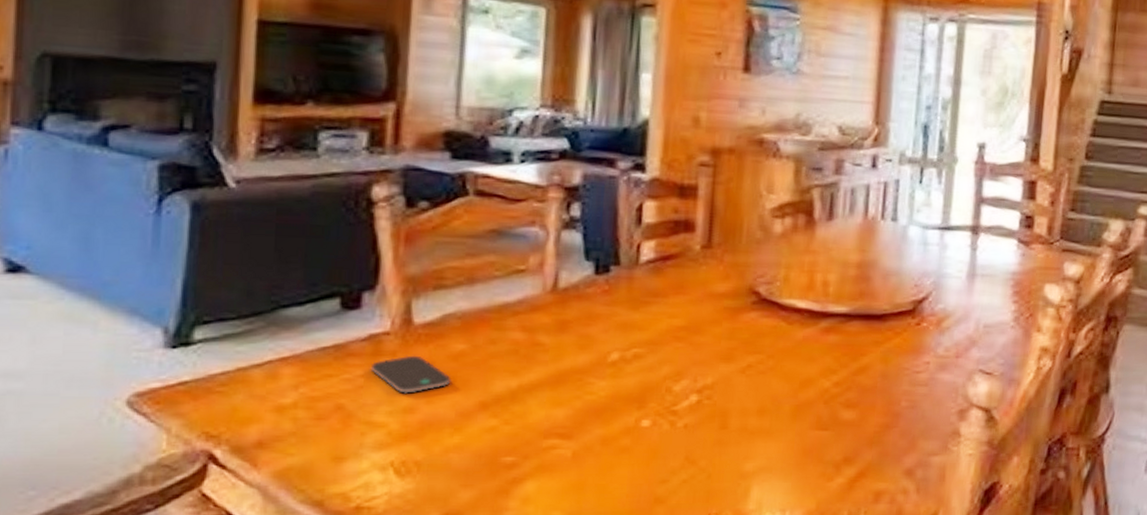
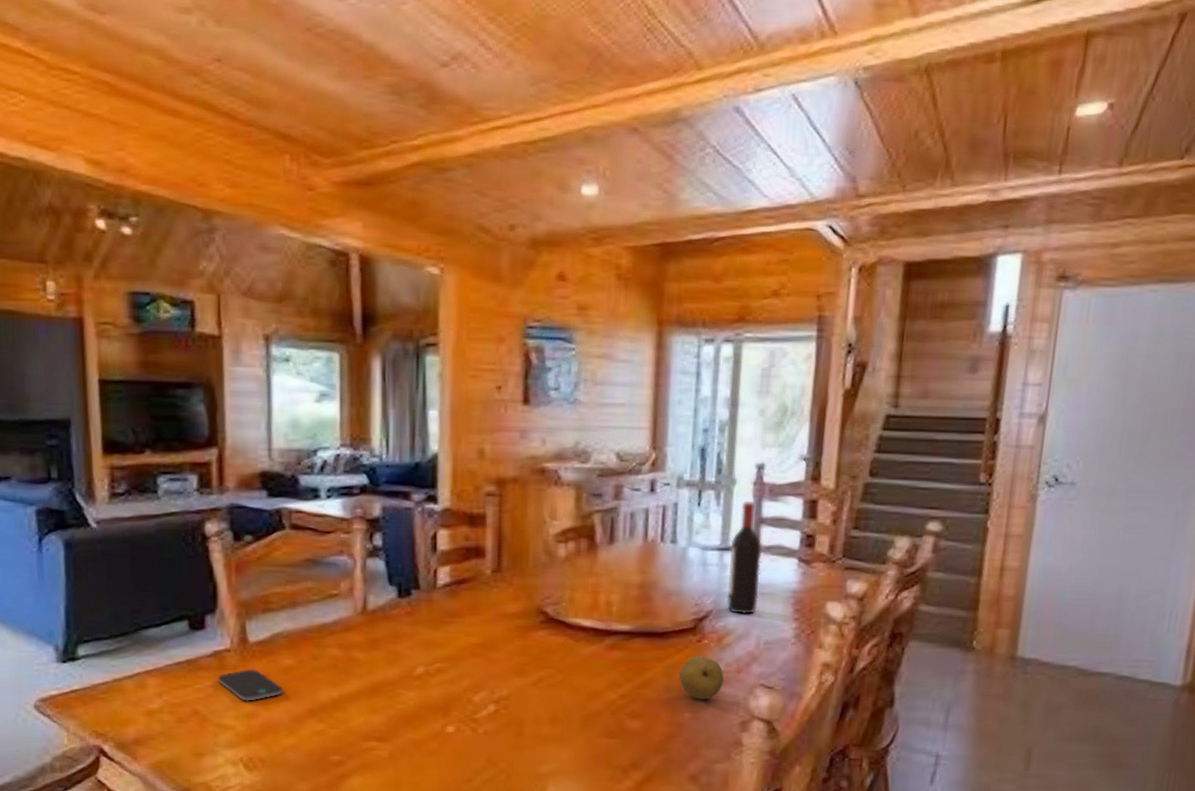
fruit: none [896,340,943,387] -> present [678,656,724,700]
wine bottle: none [947,180,982,296] -> present [727,501,762,614]

